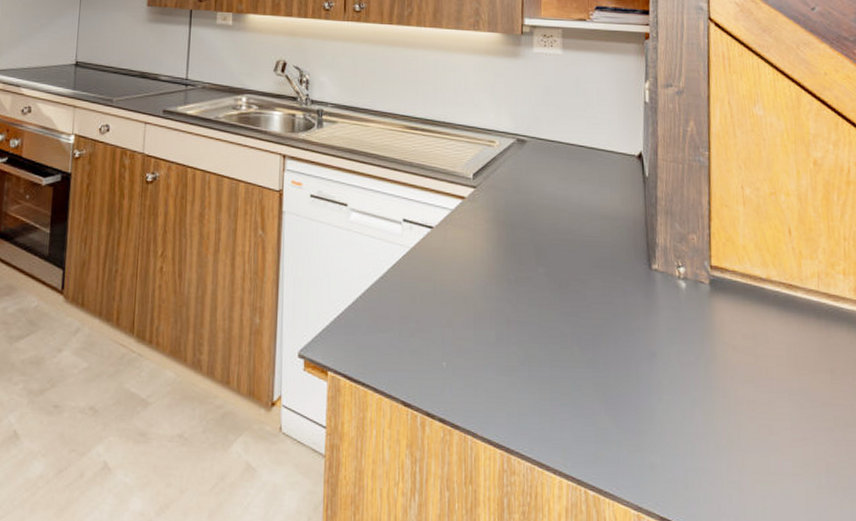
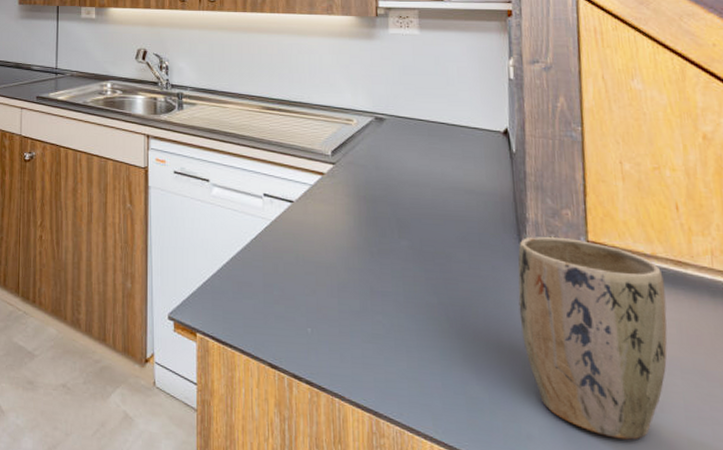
plant pot: none [646,262,778,464] -> present [517,236,667,440]

